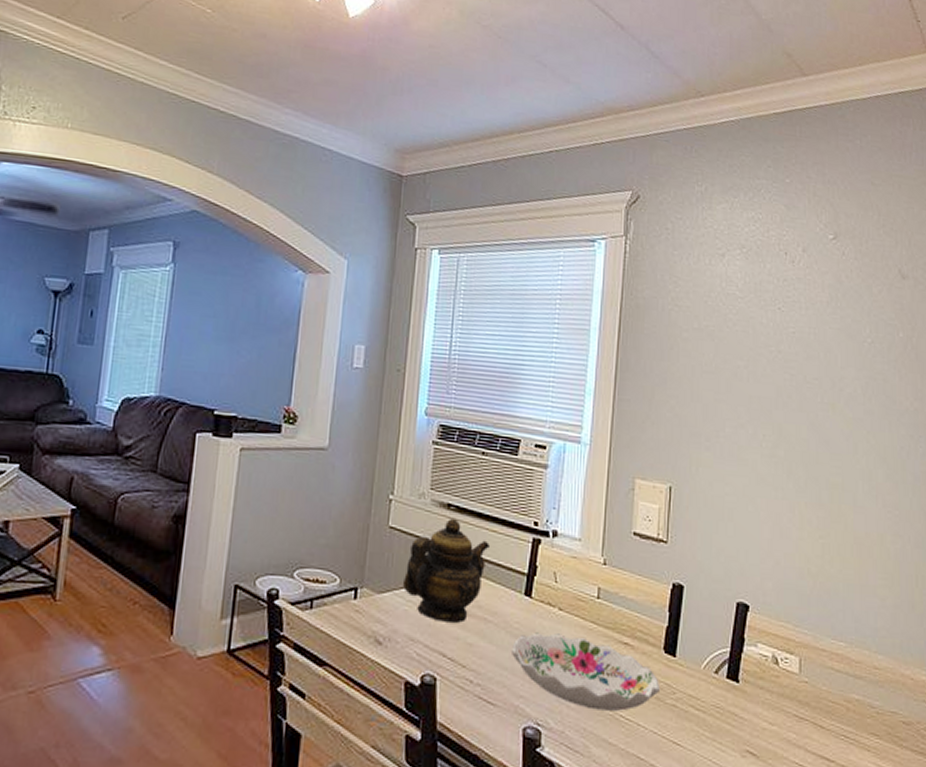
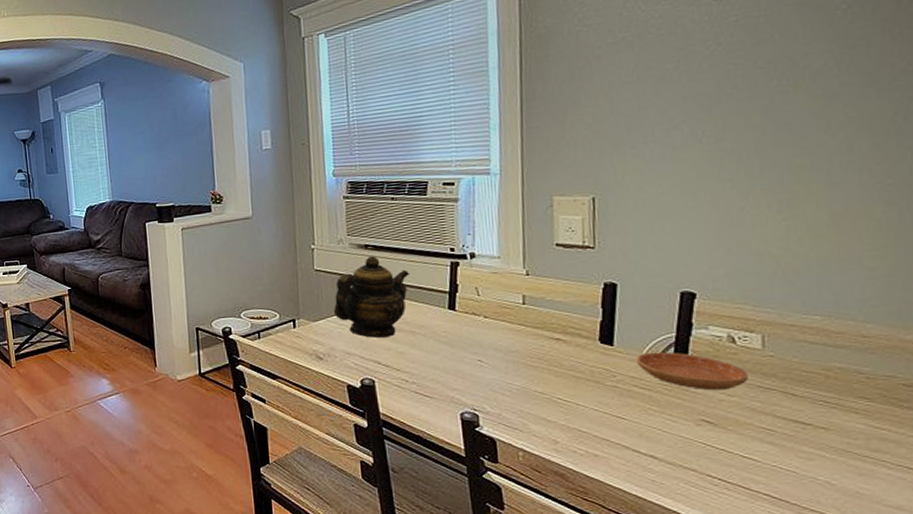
decorative bowl: present [512,632,661,711] -> none [442,337,599,395]
saucer: none [695,668,787,718] -> present [637,352,748,391]

